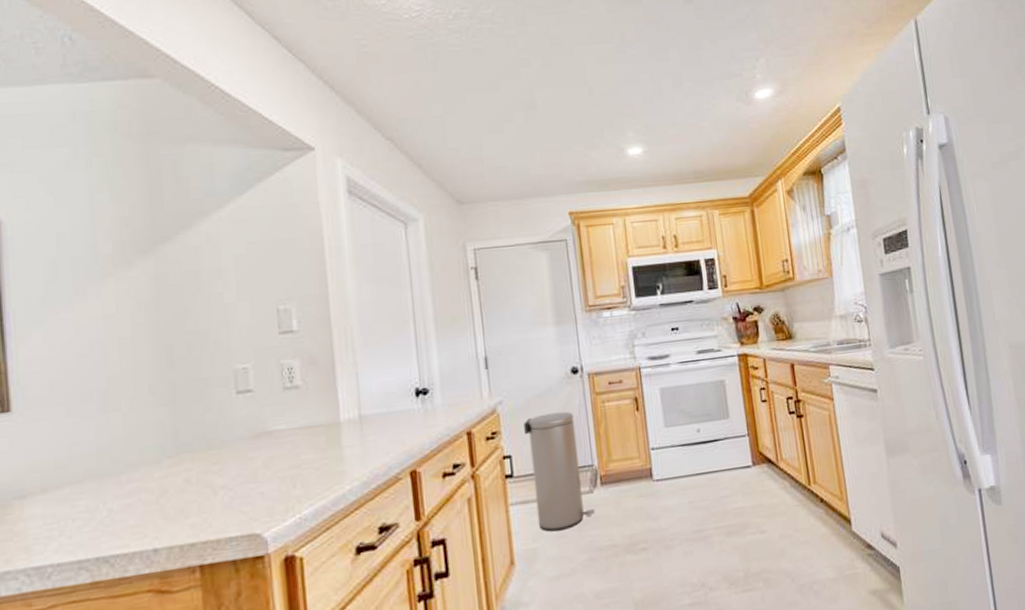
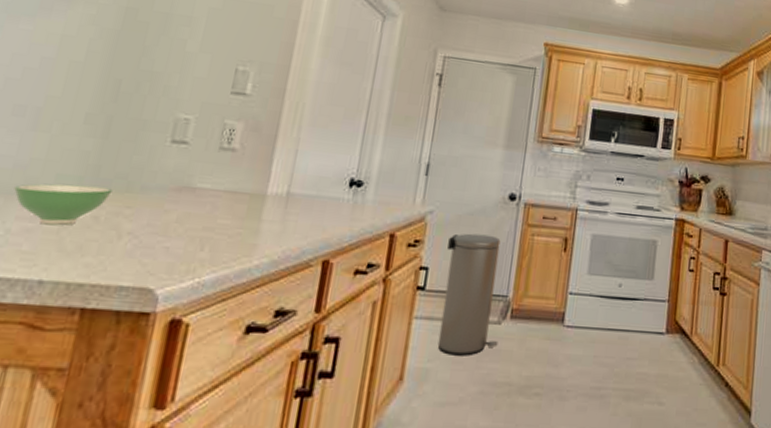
bowl: none [104,450,196,498] -> present [14,183,113,226]

